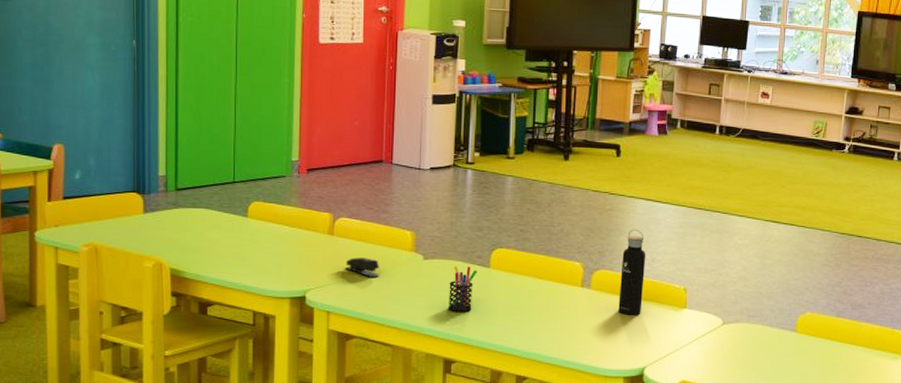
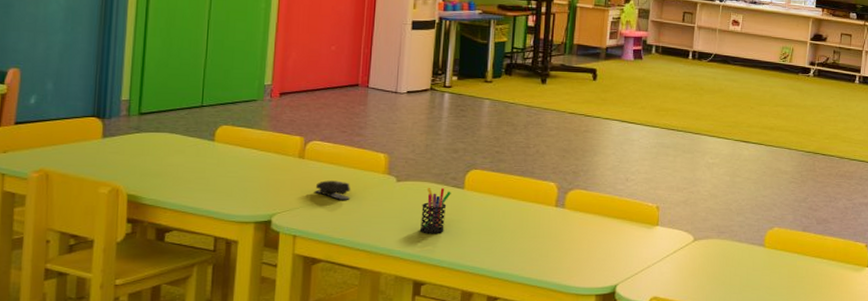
water bottle: present [618,229,646,315] -> none [591,149,620,233]

